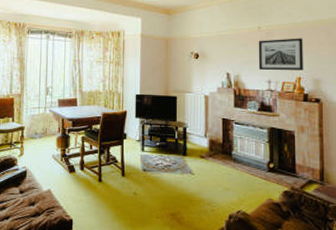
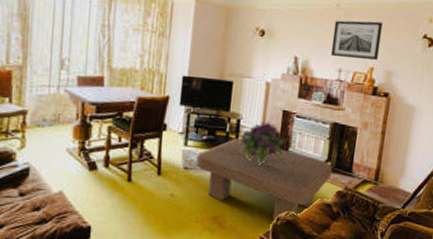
coffee table: none [153,143,276,221] -> present [196,138,333,223]
bouquet: none [187,128,227,167] -> present [239,121,285,165]

